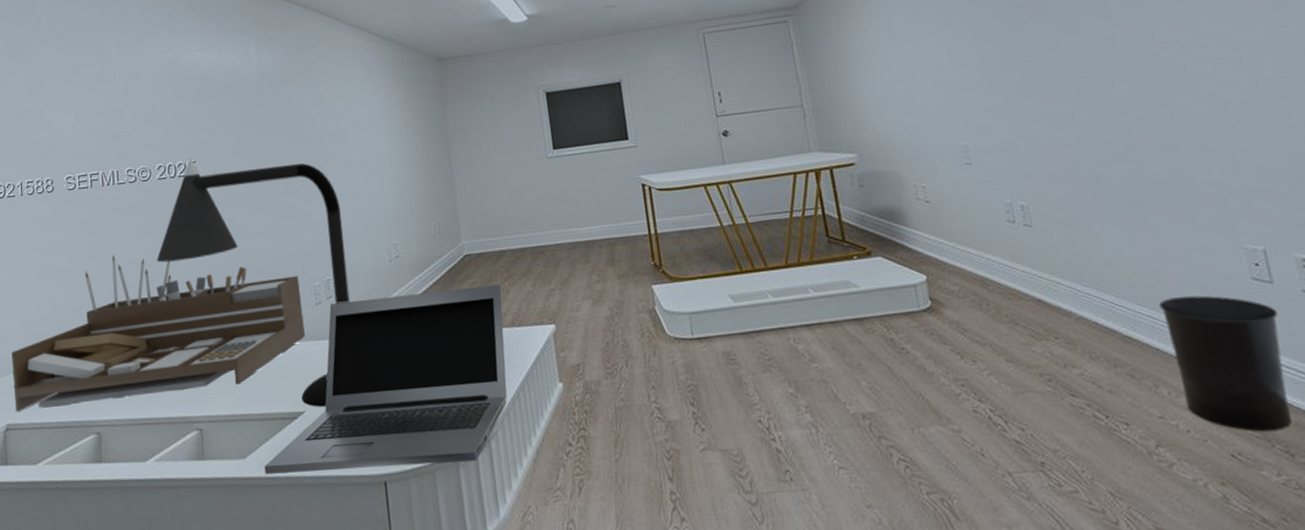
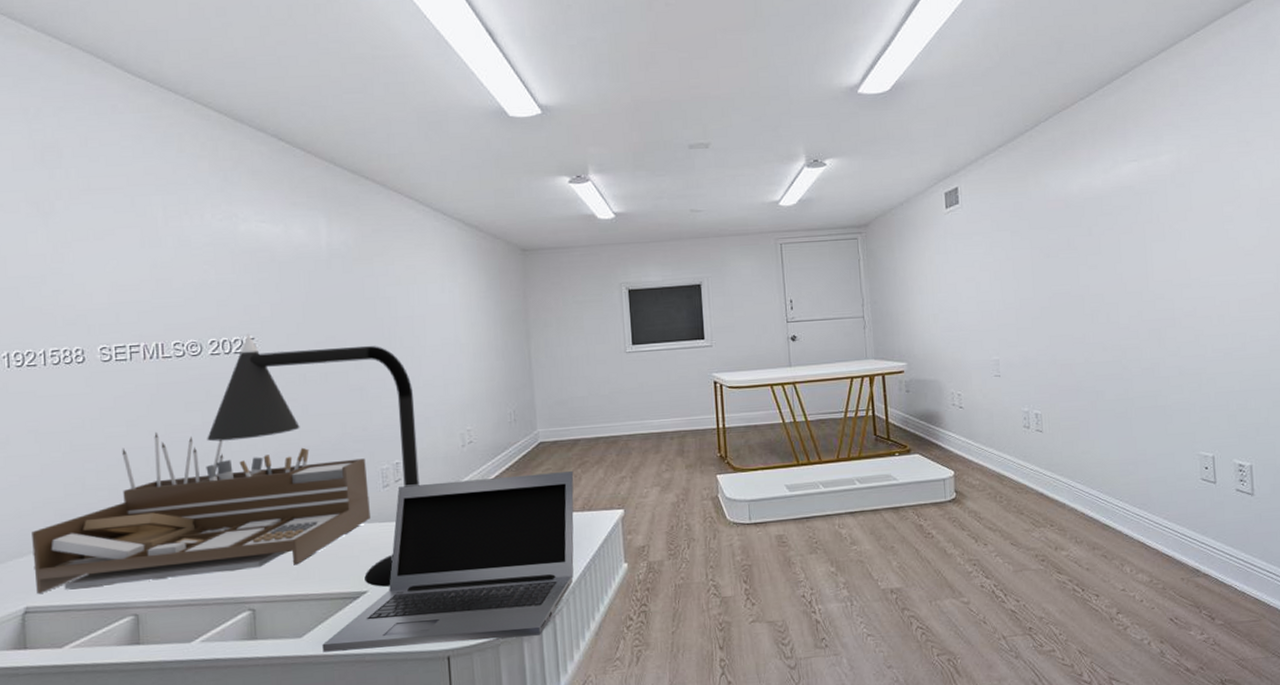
waste bin: present [1159,295,1292,431] -> none [1132,492,1216,600]

